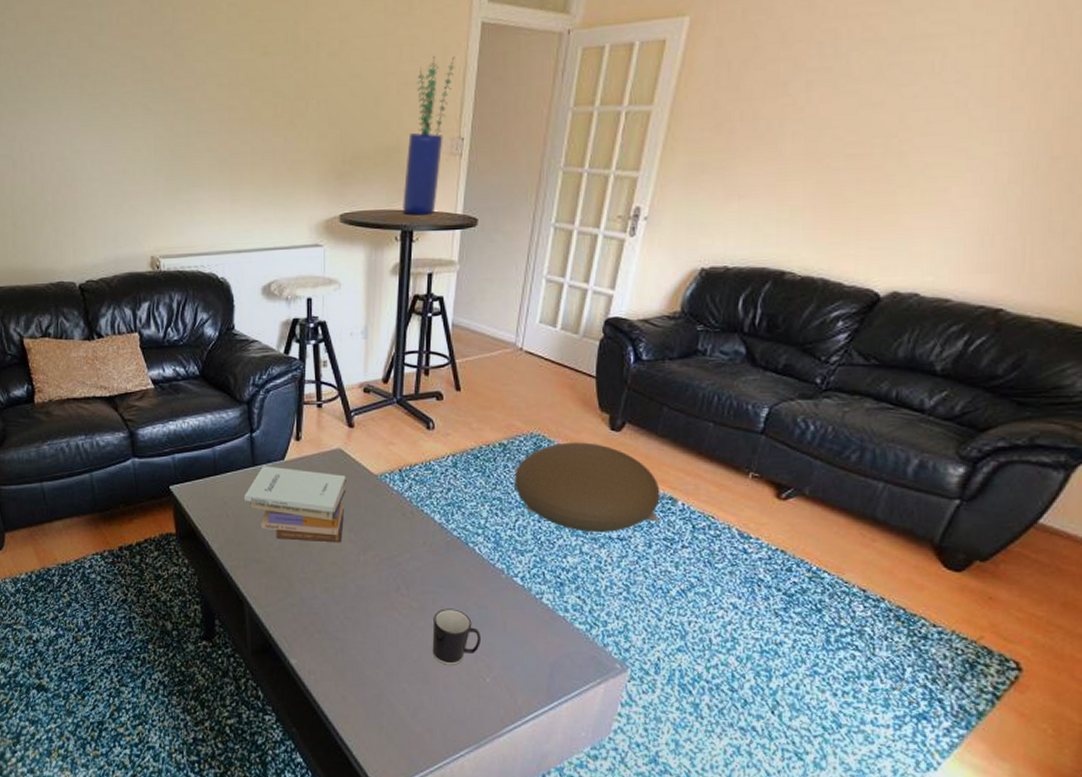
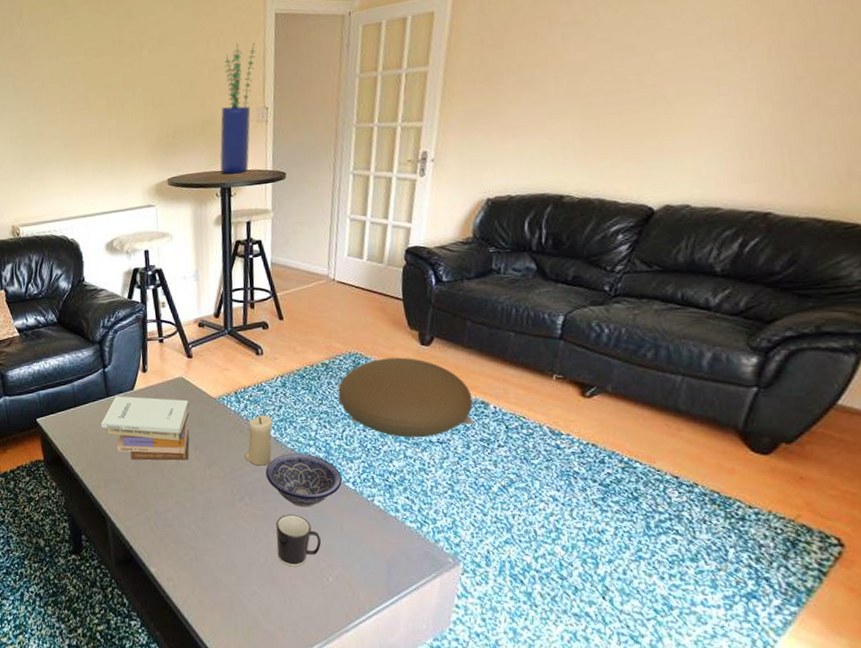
candle: none [405,497,439,554] -> present [245,414,273,466]
decorative bowl: none [426,542,510,602] -> present [265,453,342,507]

